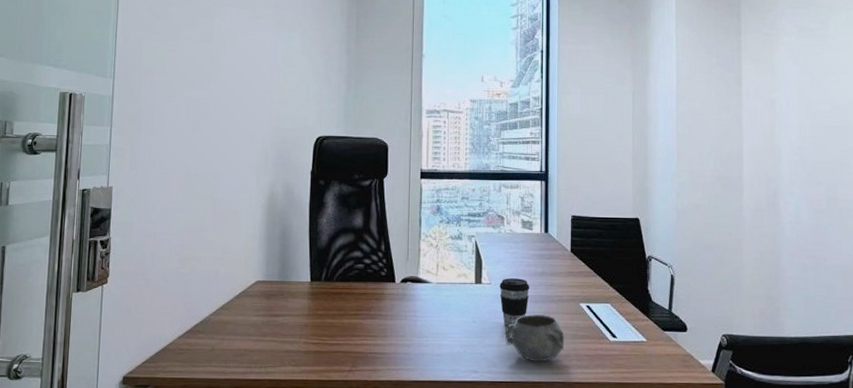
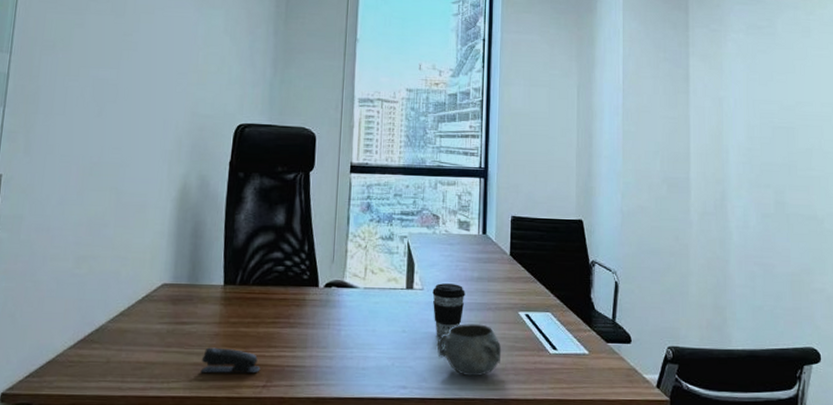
stapler: none [293,336,346,360] -> present [200,347,261,374]

